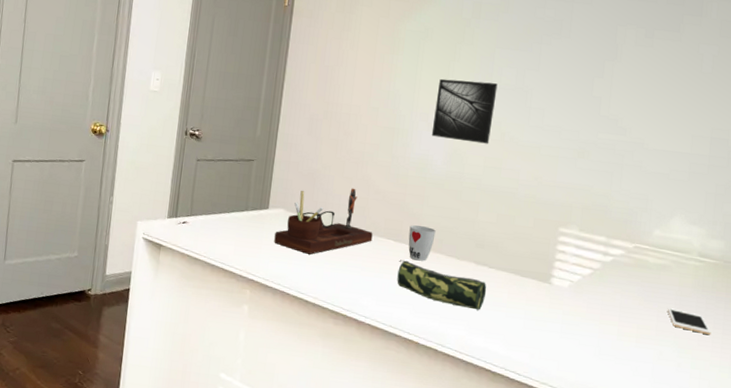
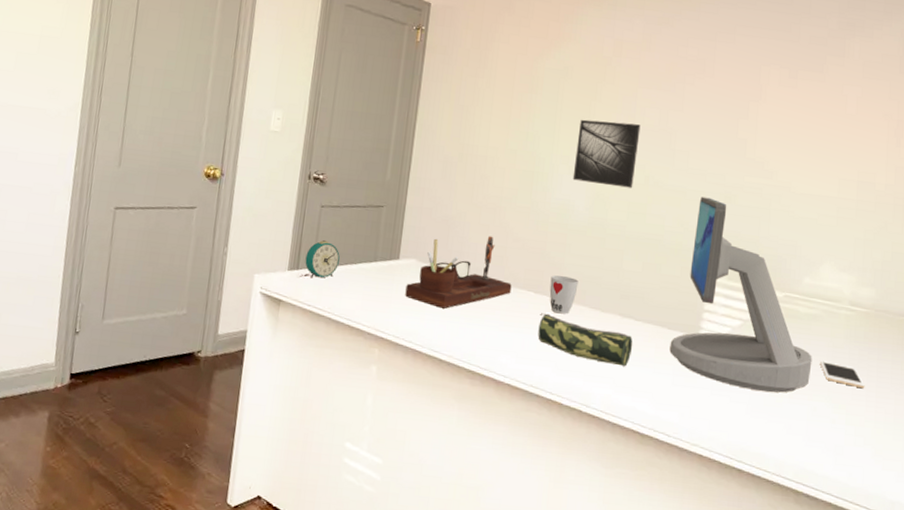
alarm clock: none [183,191,214,226] -> present [305,240,340,278]
computer monitor: none [521,152,660,338] -> present [669,196,812,393]

